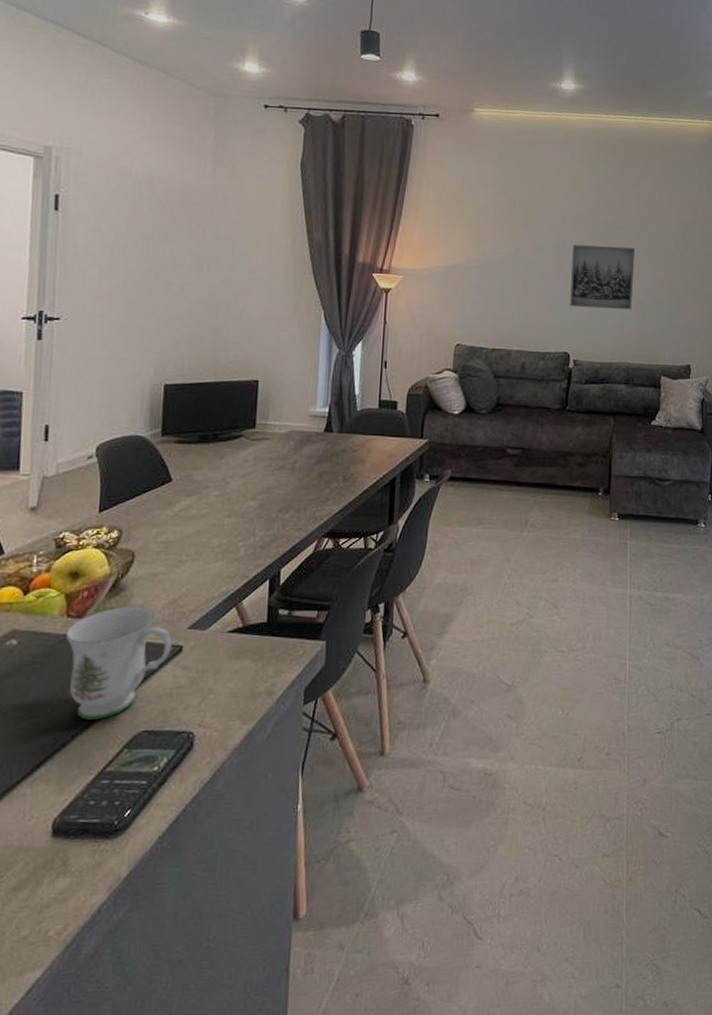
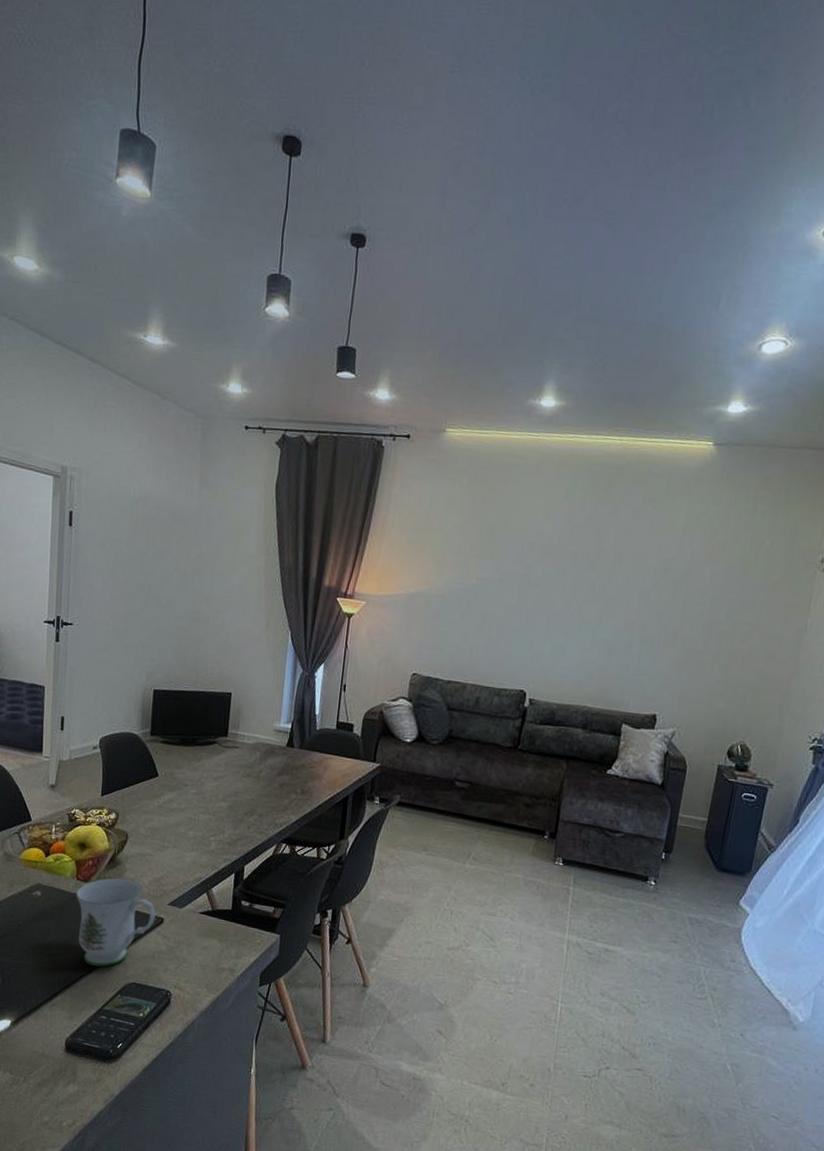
wall art: present [570,244,635,310] -> none [530,578,606,651]

